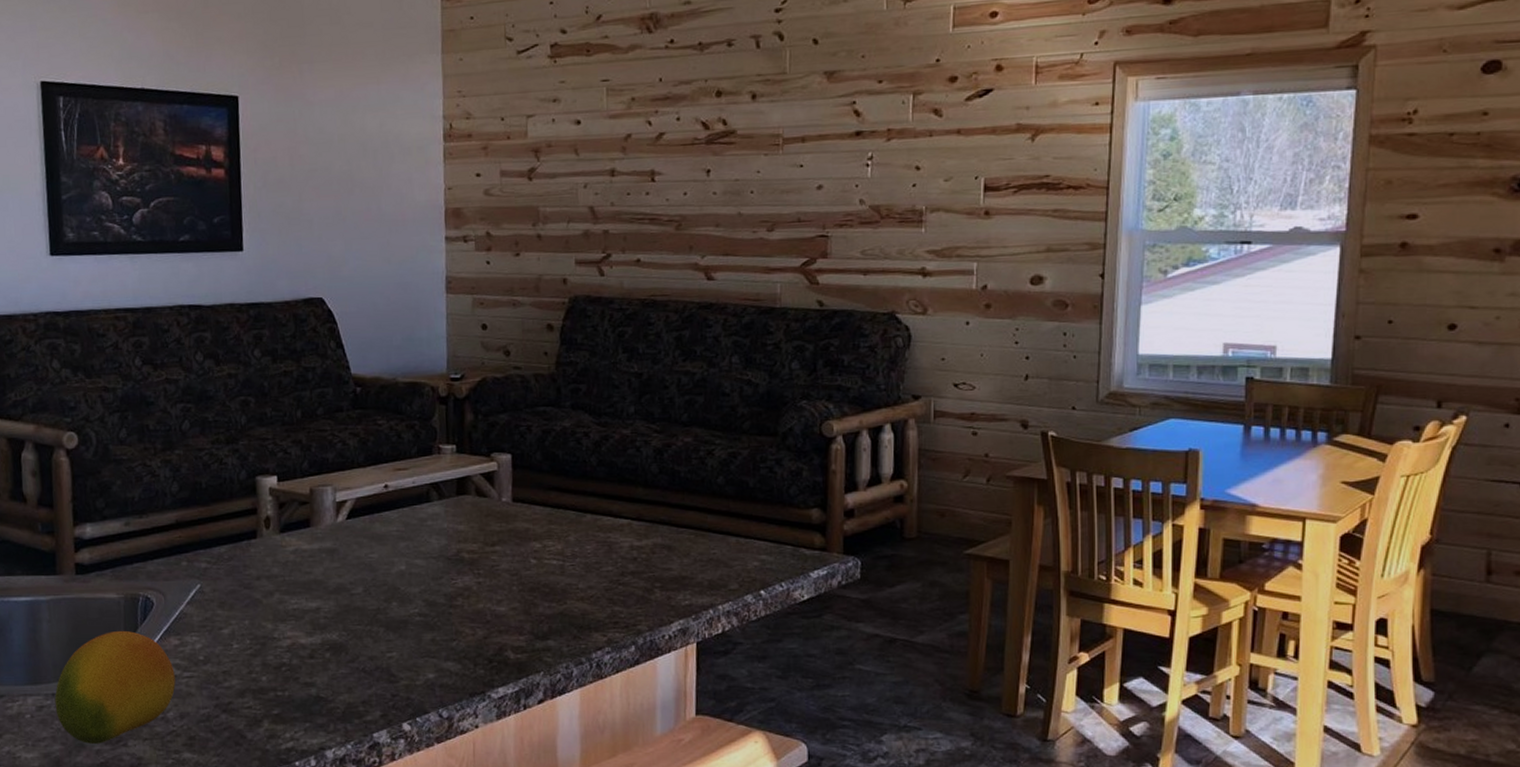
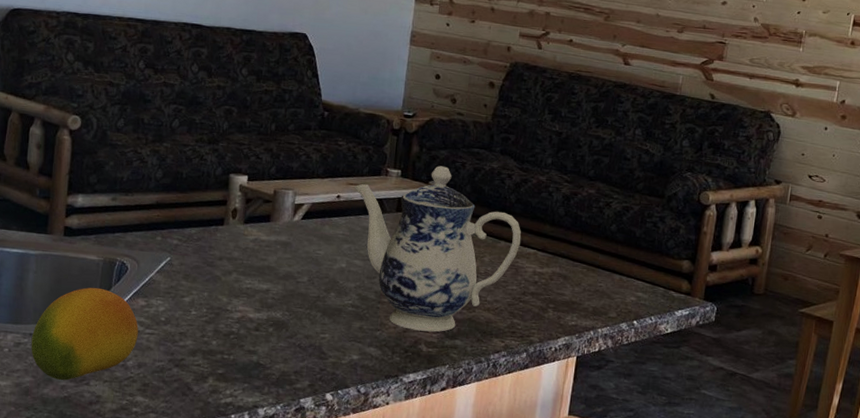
teapot: none [402,433,611,635] -> present [354,166,521,332]

